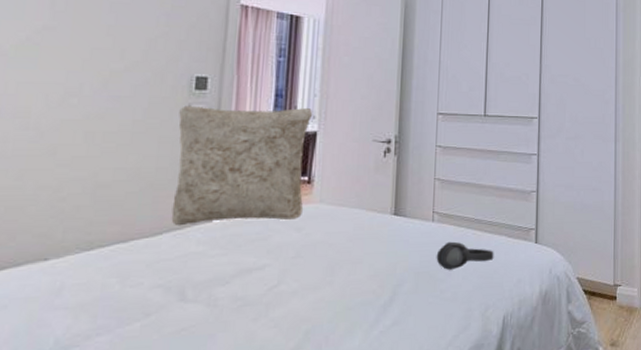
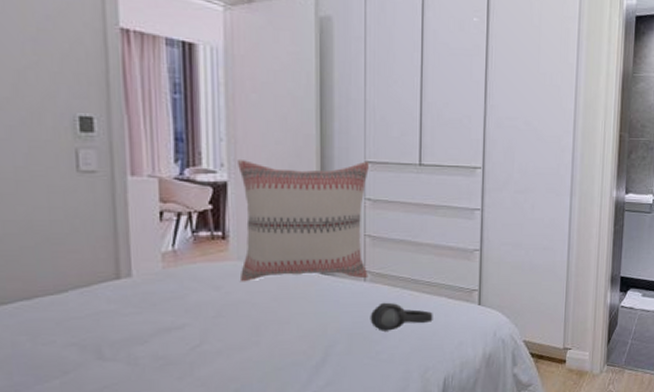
pillow: present [171,105,313,226] -> none [66,150,221,284]
pillow: none [321,111,442,224] -> present [238,158,370,282]

